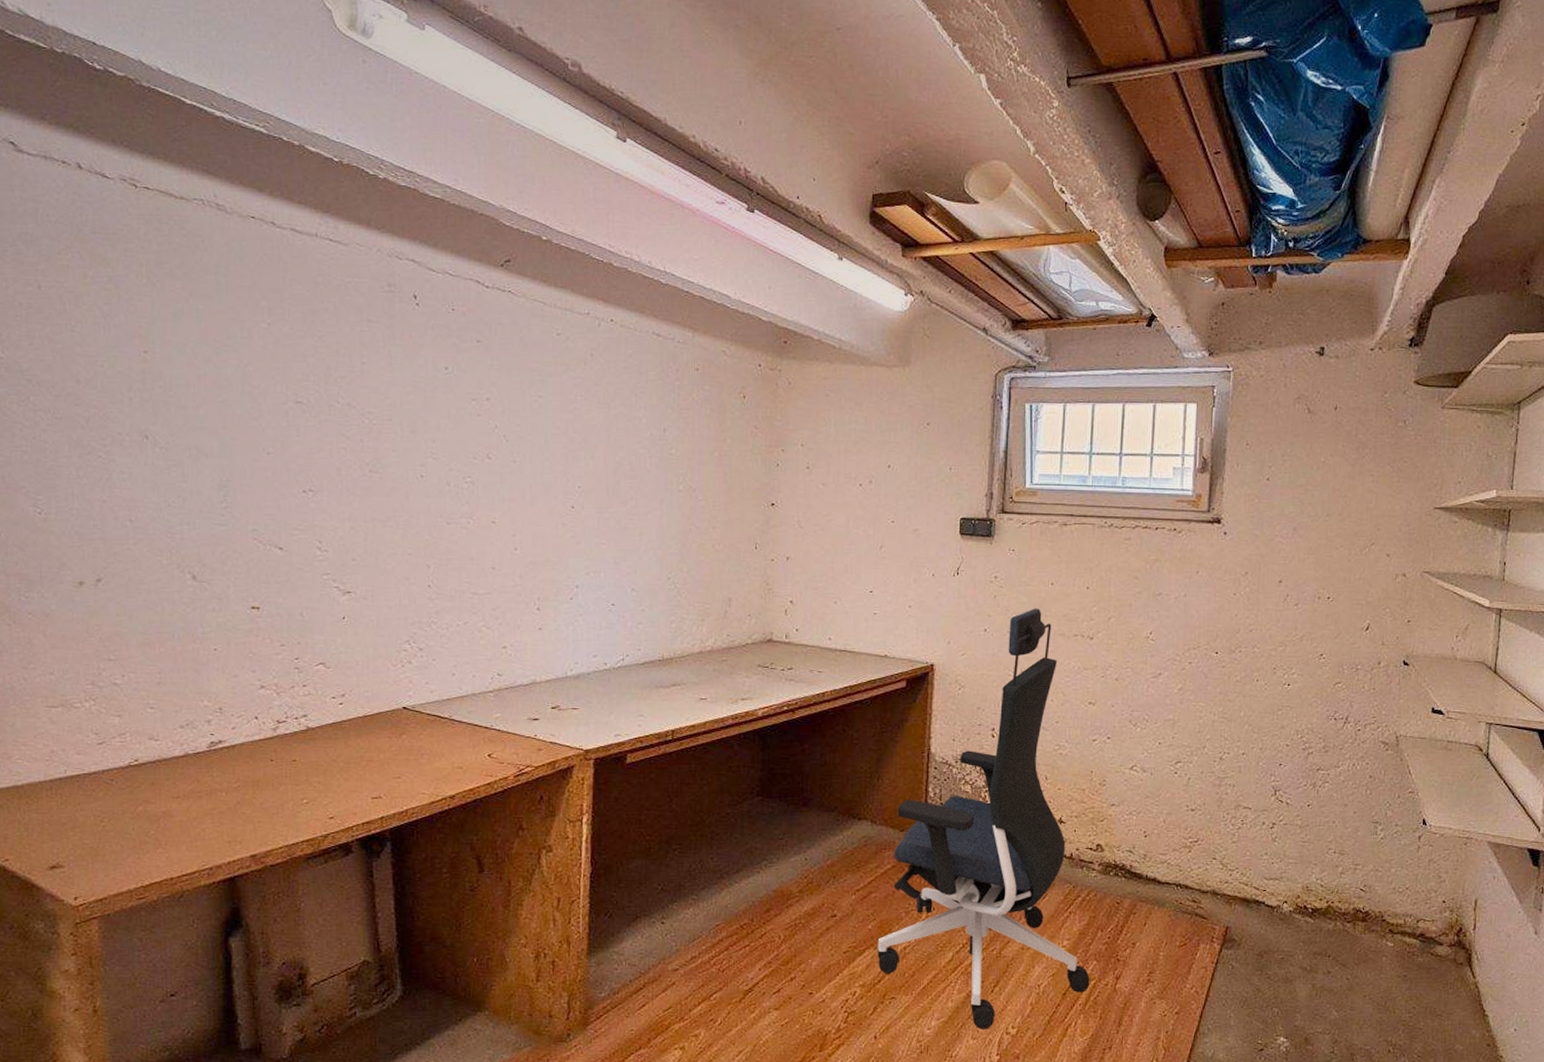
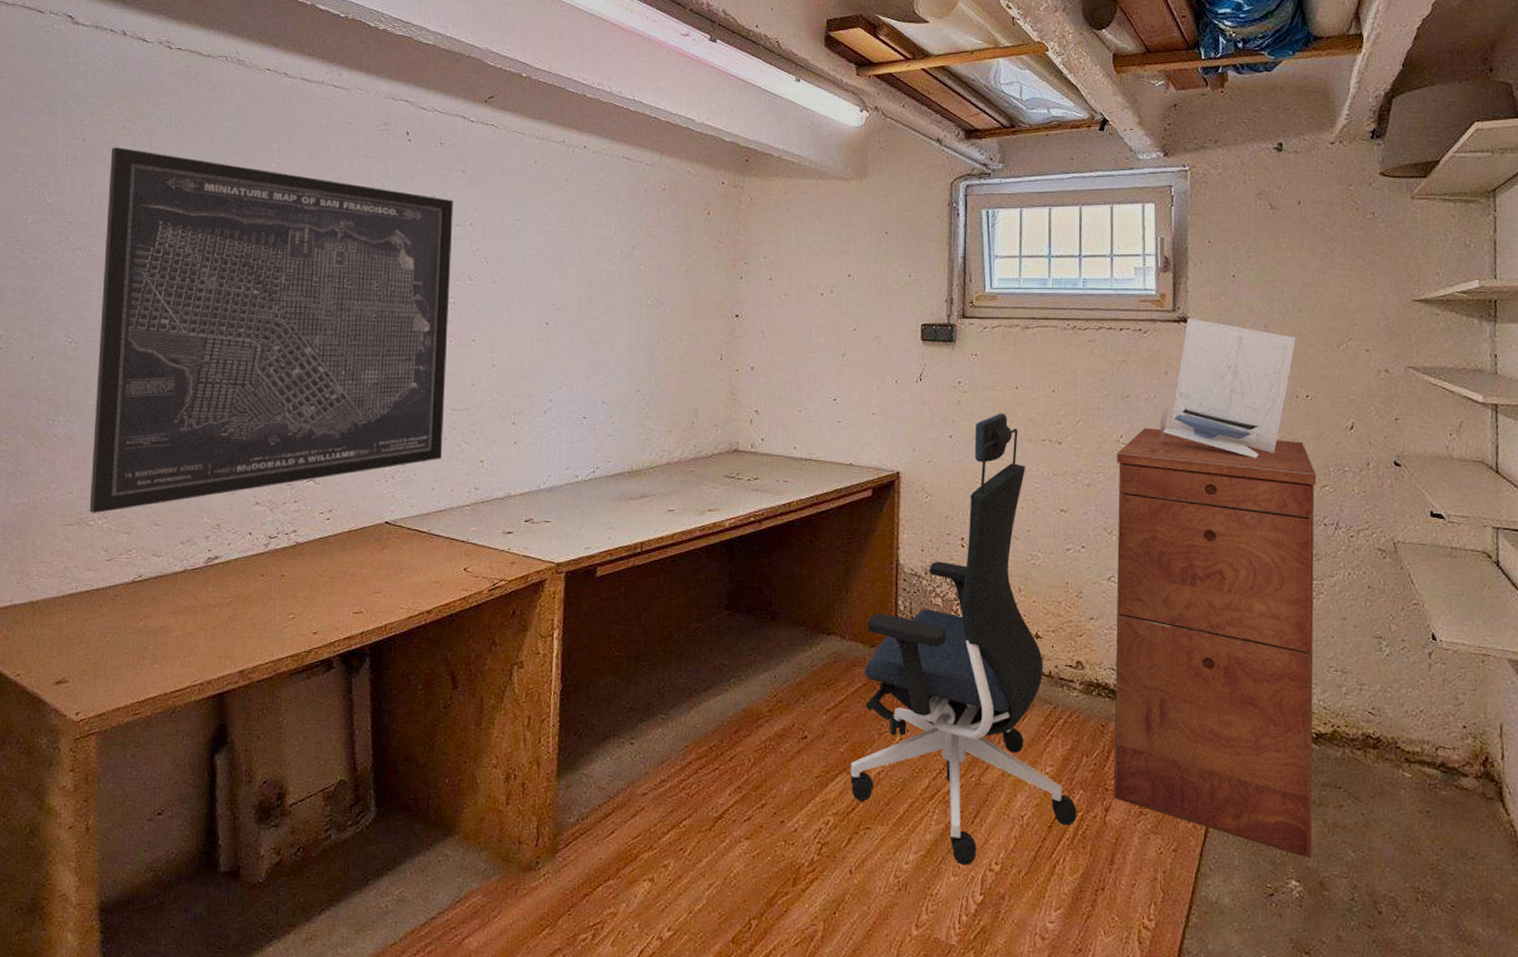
wall art: none [72,297,468,695] -> present [89,147,453,513]
filing cabinet: none [1124,626,1331,1018] -> present [1113,428,1317,859]
document holder: none [1186,519,1322,656] -> present [1158,318,1296,458]

